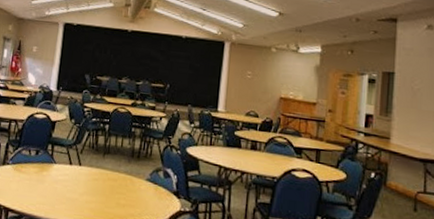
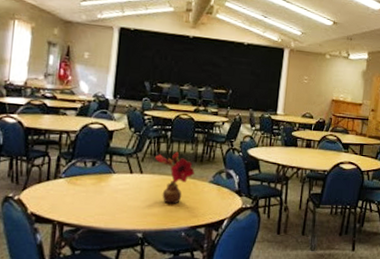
flower: none [93,145,132,200] -> present [155,151,195,204]

